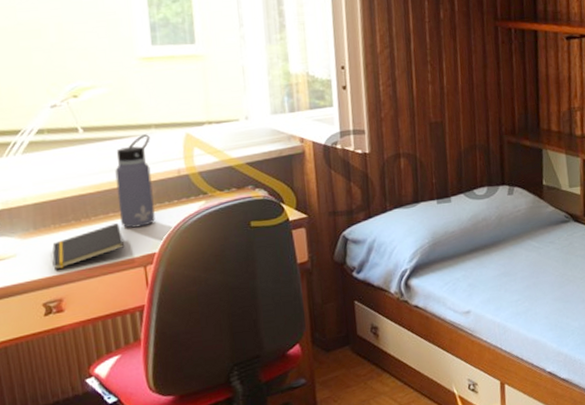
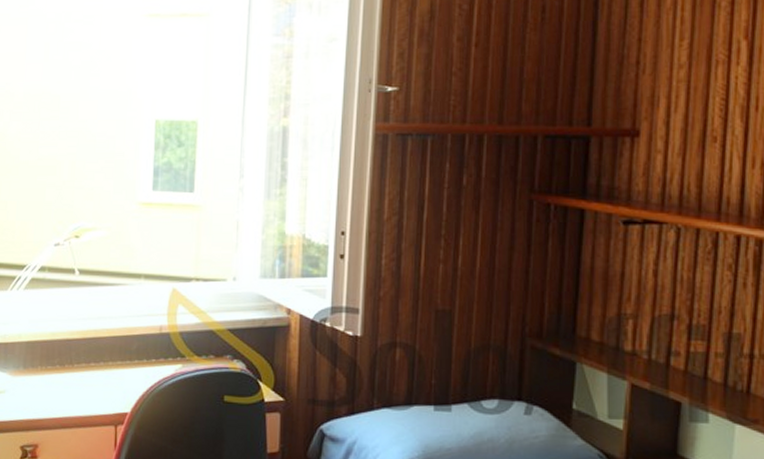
notepad: present [52,223,125,270] -> none [34,375,101,414]
water bottle: present [115,134,155,228] -> none [99,284,138,383]

